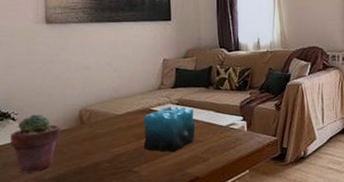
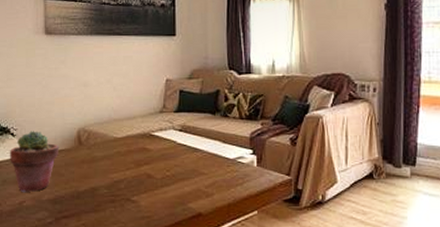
candle: present [143,106,196,153] -> none [143,132,200,184]

